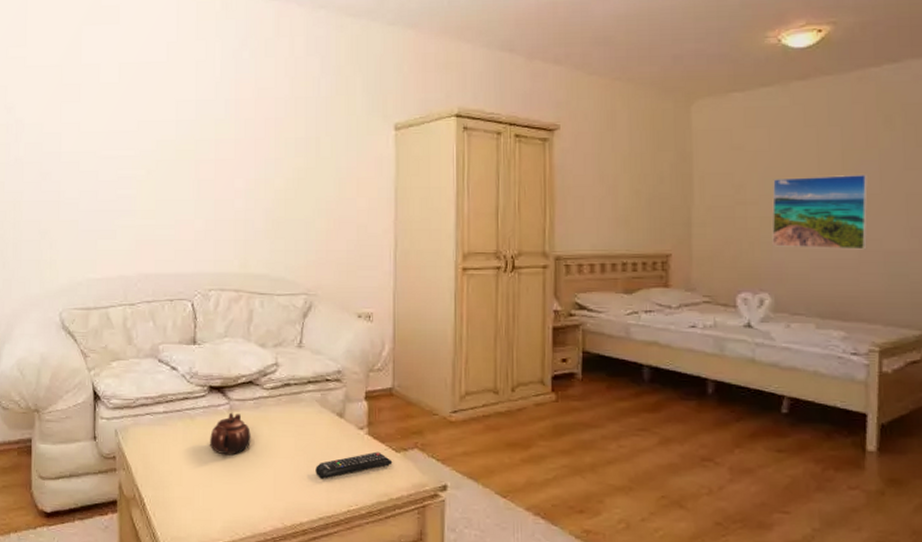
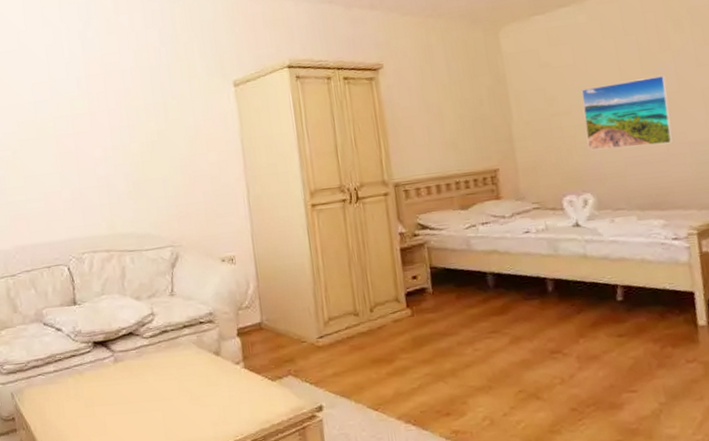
teapot: present [210,412,251,456] -> none [99,363,138,404]
remote control: present [316,451,393,479] -> none [200,382,270,415]

